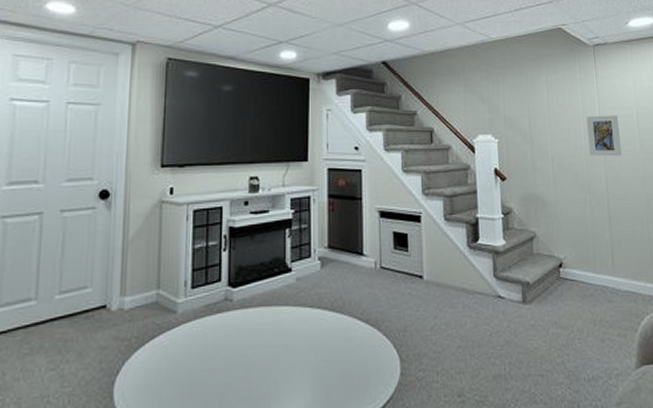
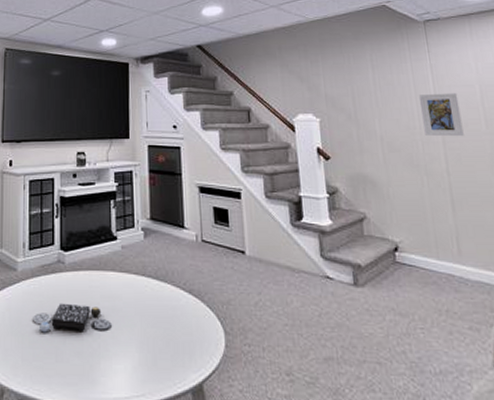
board game: none [194,344,283,380] -> present [33,303,112,333]

